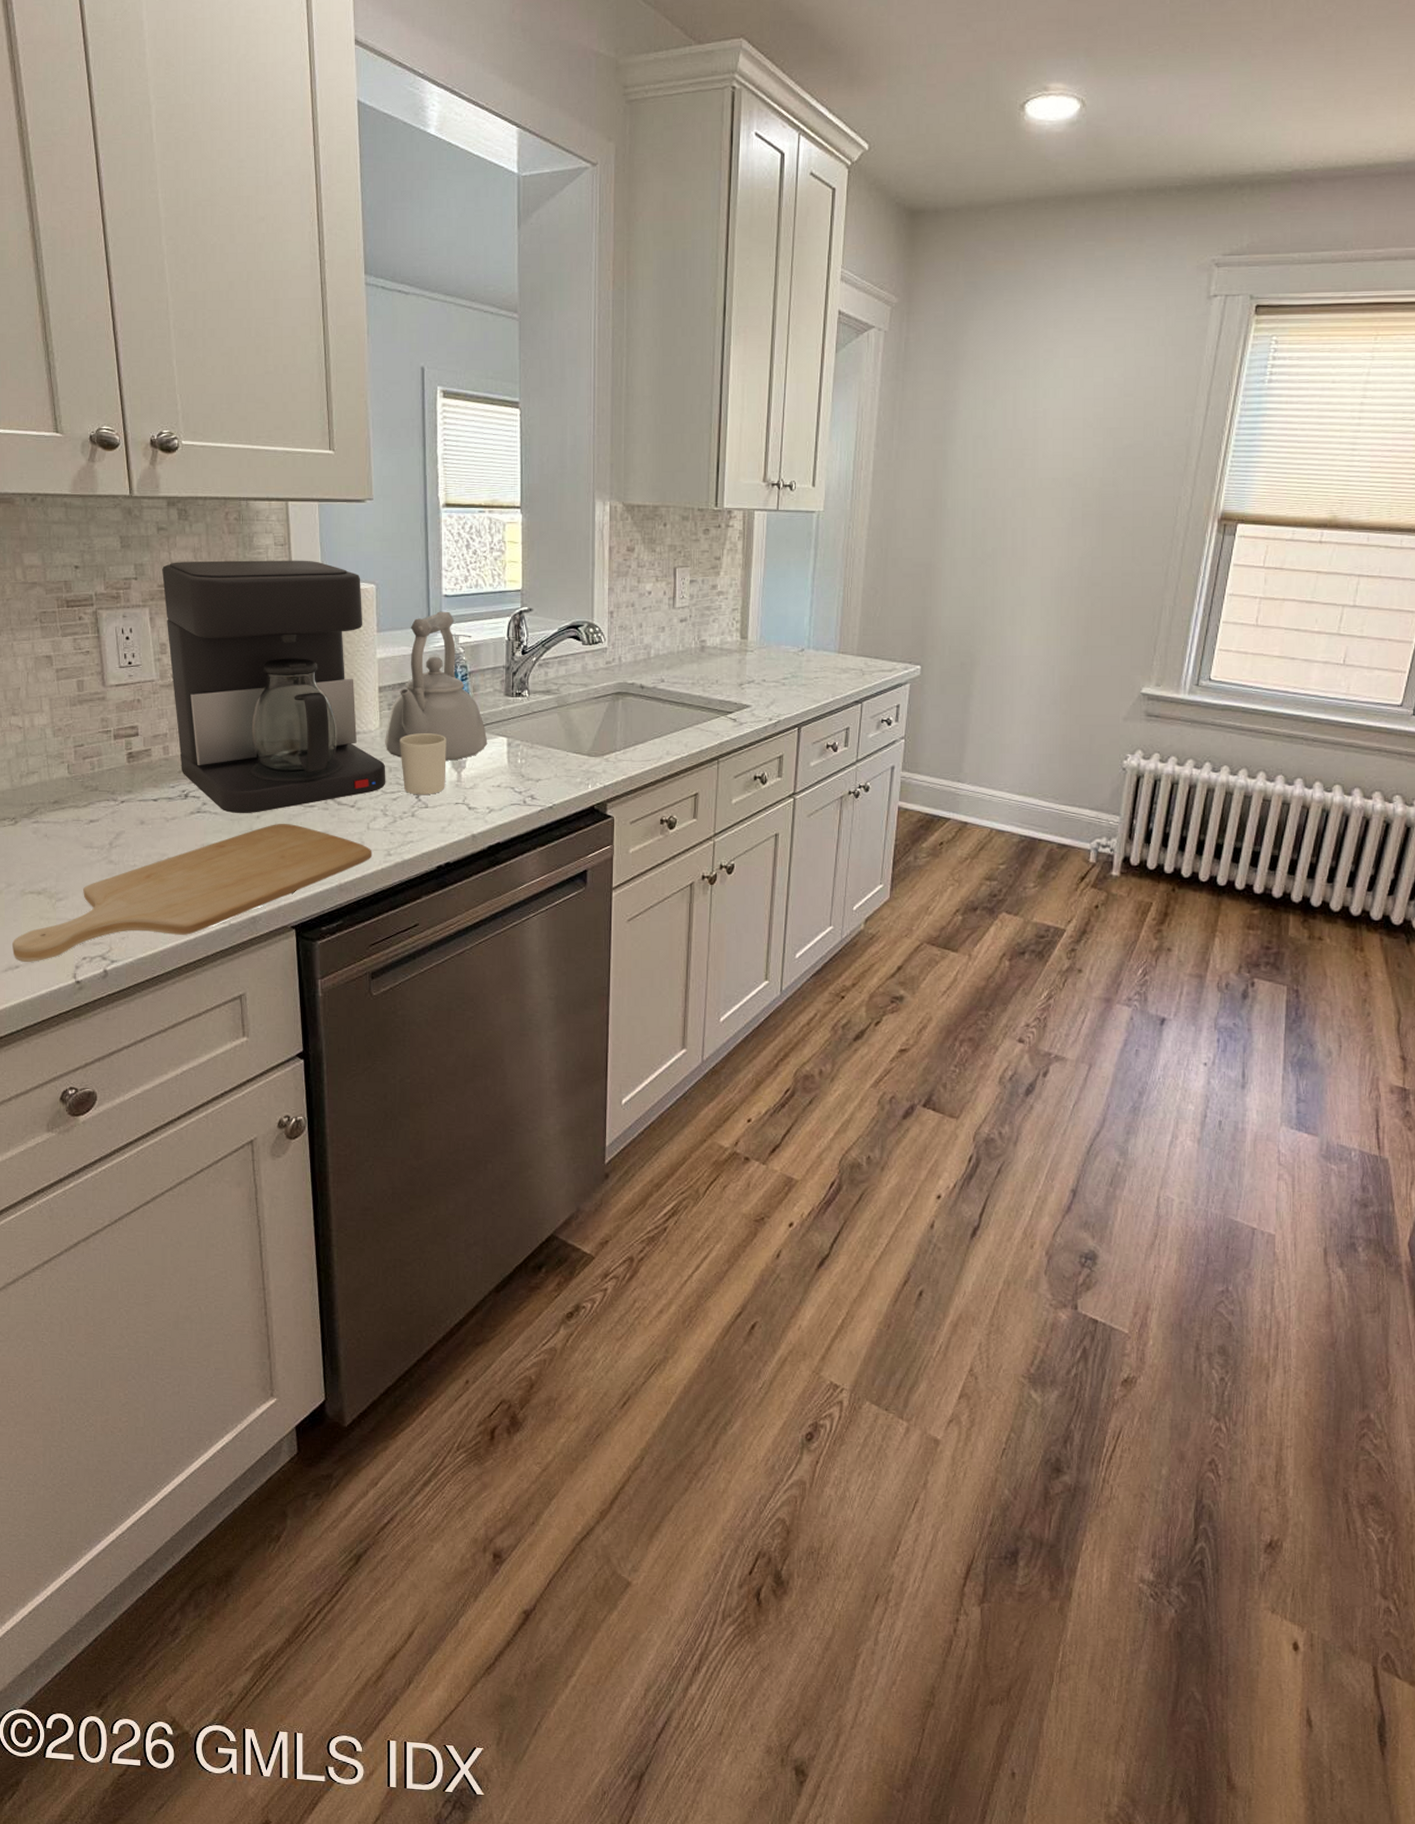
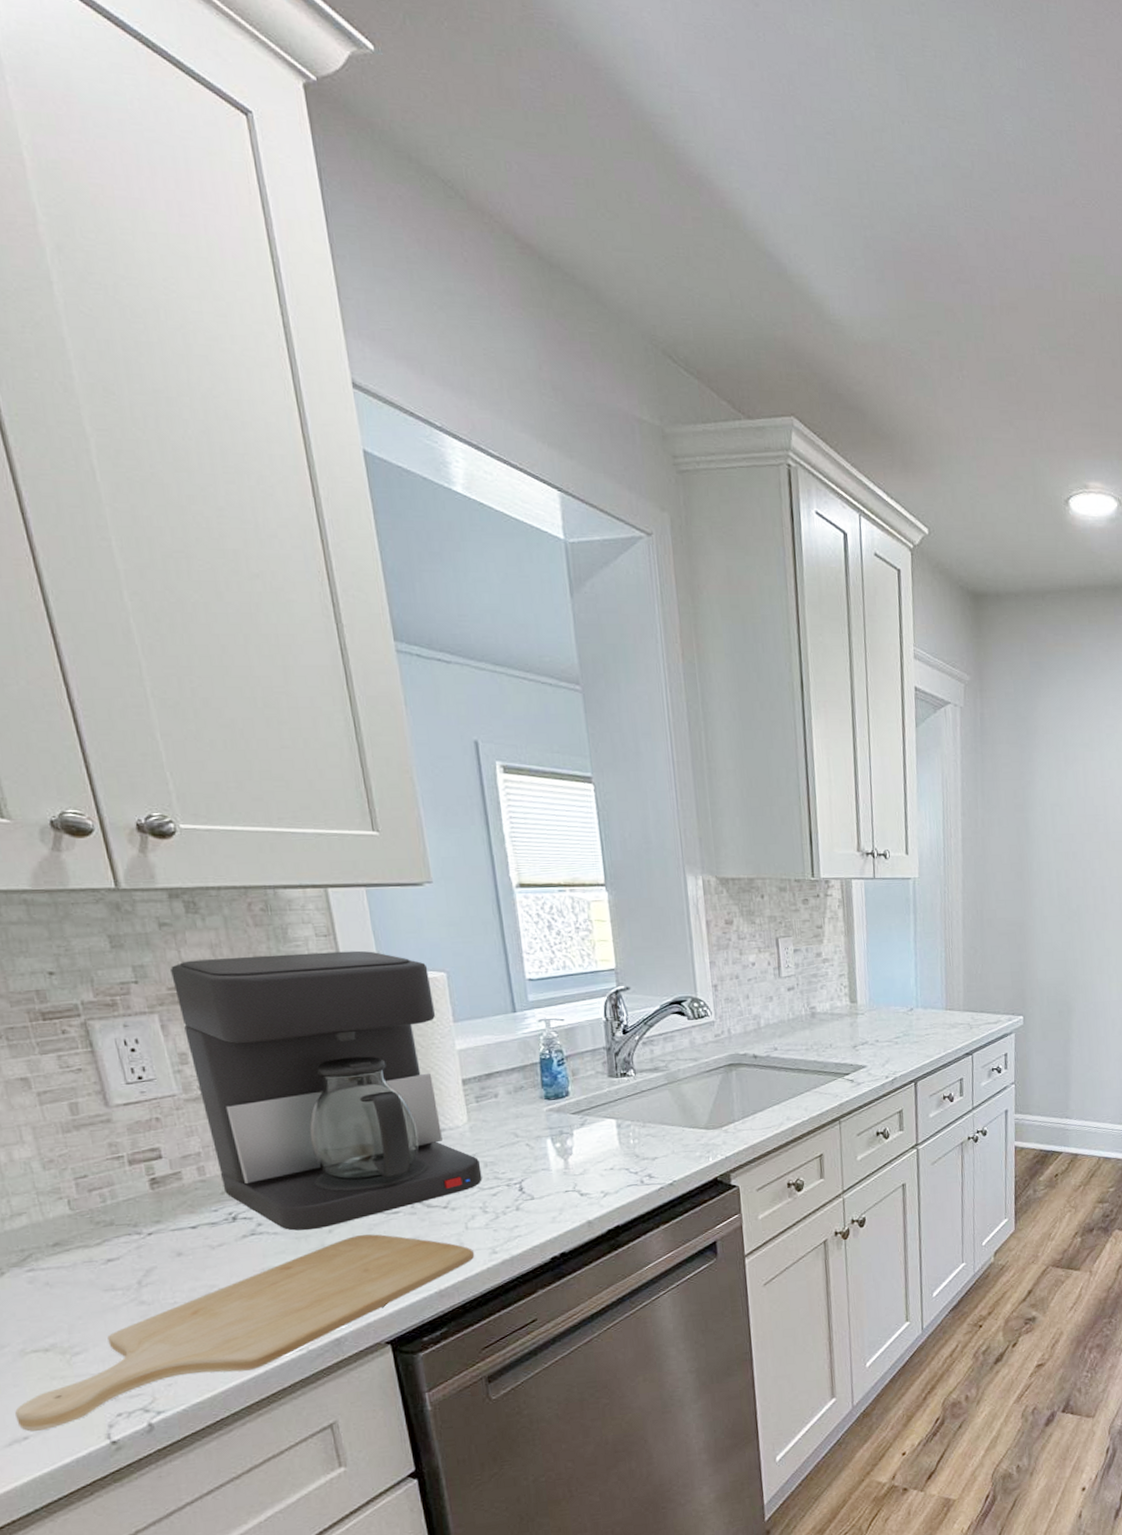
kettle: present [385,611,488,761] -> none [475,995,595,1151]
mug: present [400,733,446,795] -> none [493,1122,552,1188]

